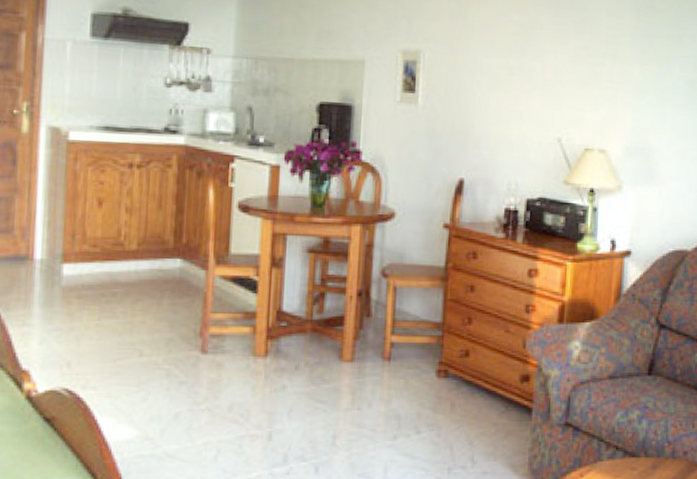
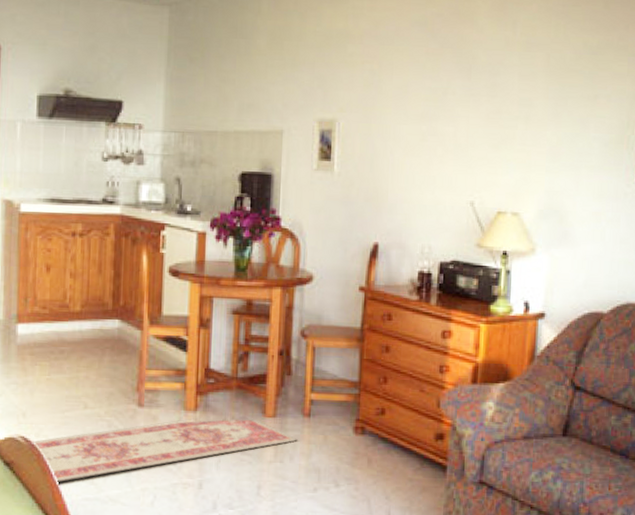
rug: none [77,362,377,440] -> present [32,417,298,483]

